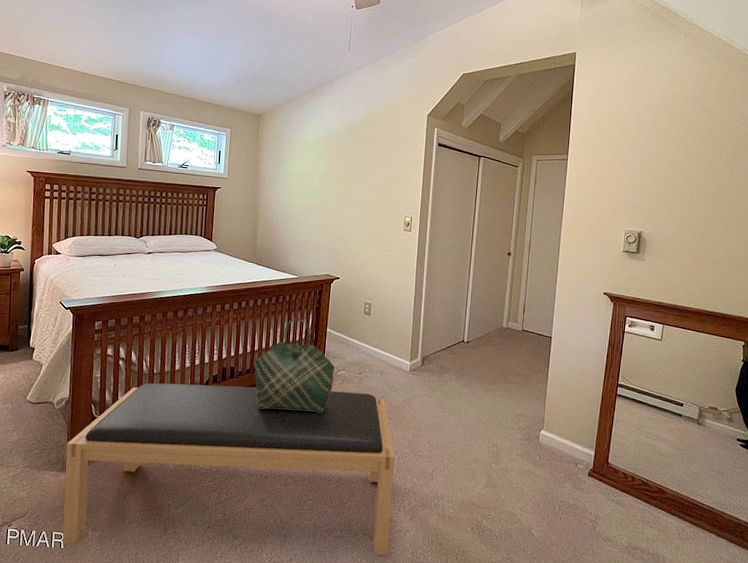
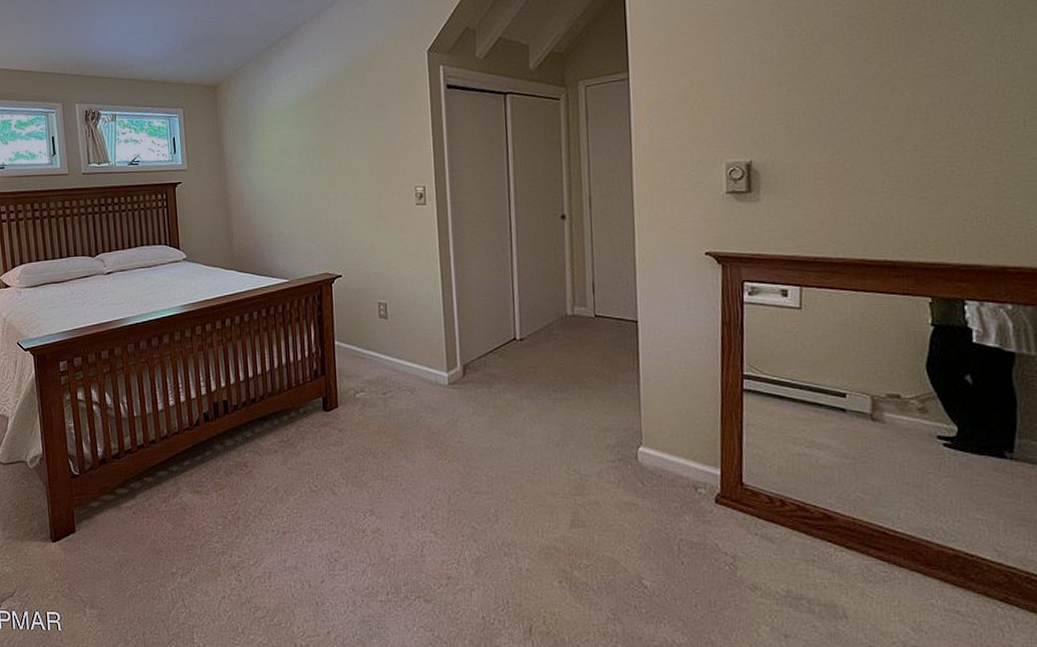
bench: present [62,383,395,556] -> none [48,418,452,626]
tote bag: present [253,318,335,413] -> none [249,332,352,449]

